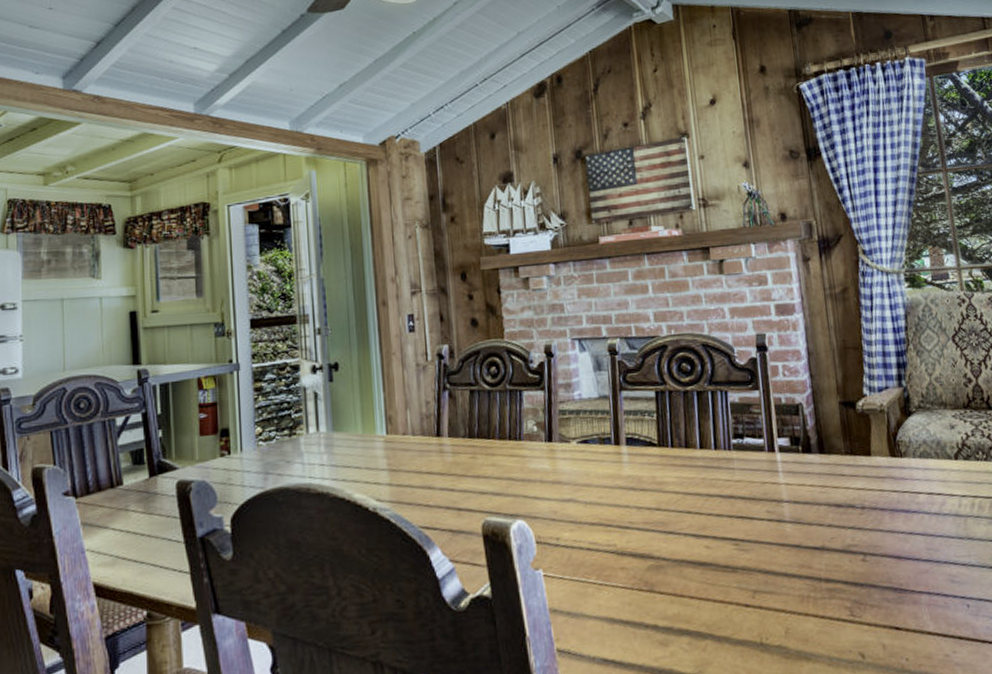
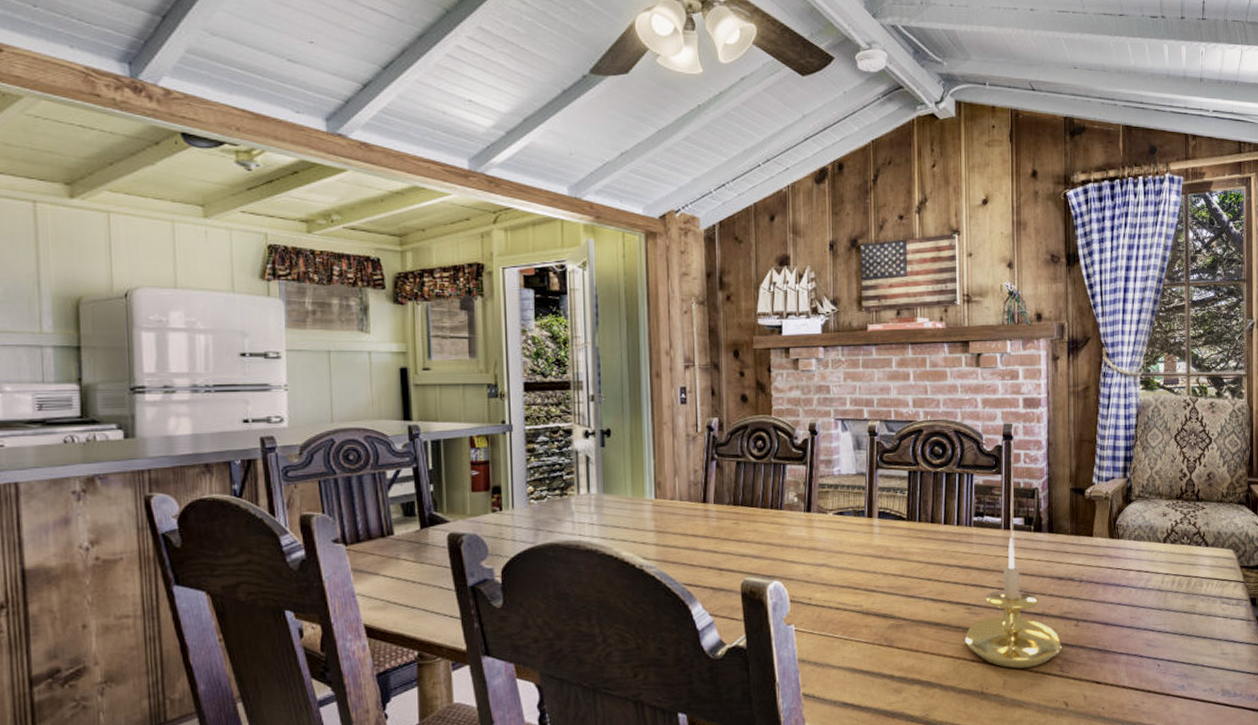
candle holder: none [735,460,850,614] -> present [965,537,1062,669]

